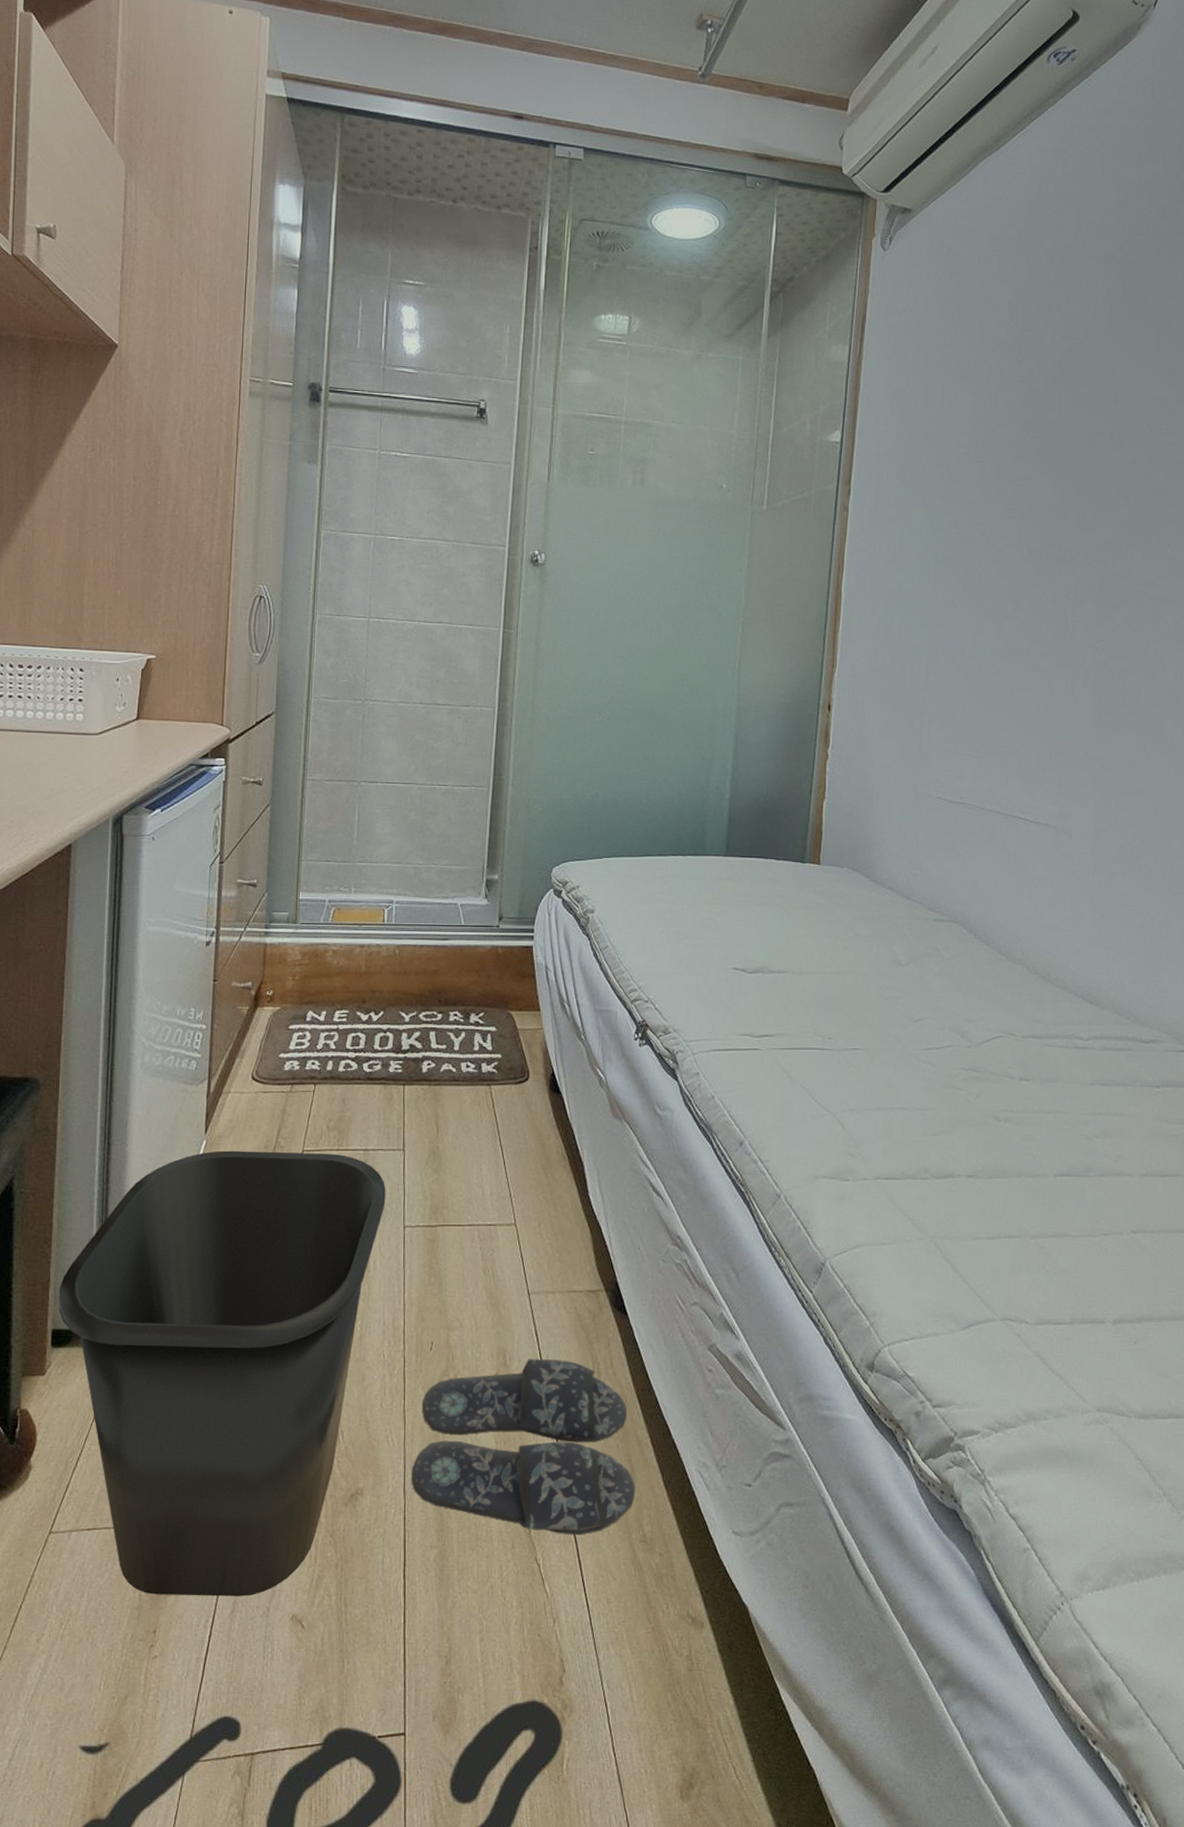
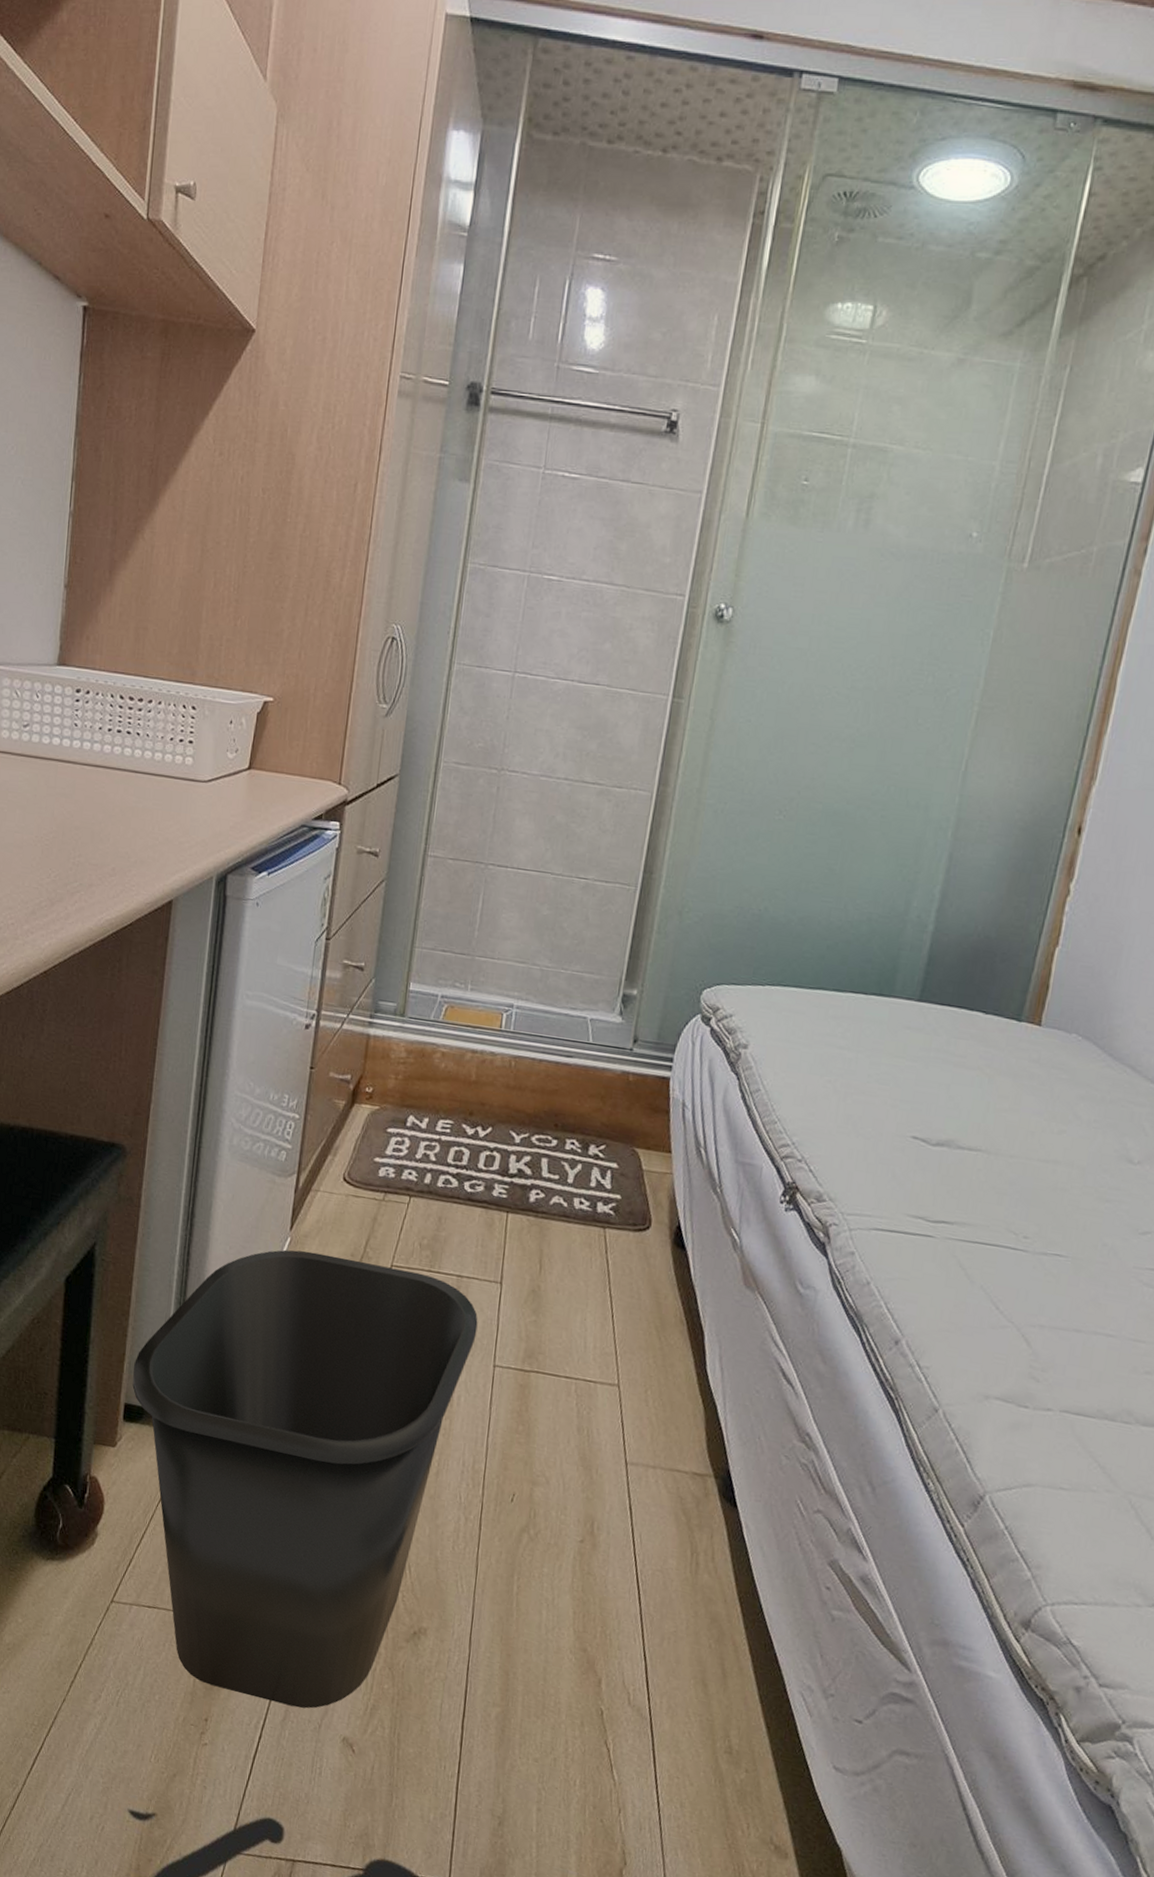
slippers: present [411,1358,635,1535] -> none [478,1532,726,1732]

